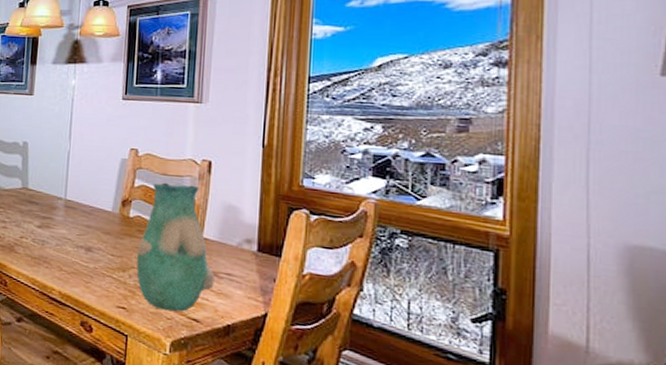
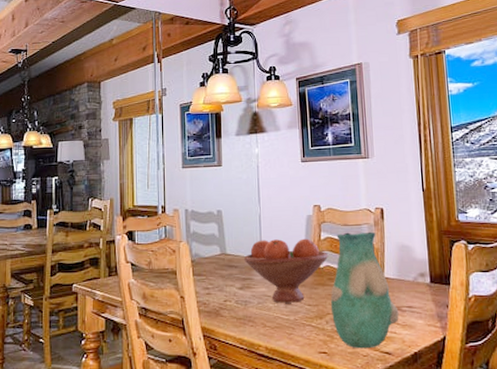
fruit bowl: none [46,178,141,251] -> present [244,238,329,303]

